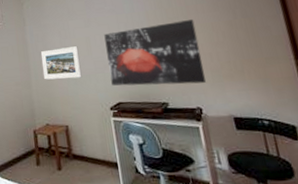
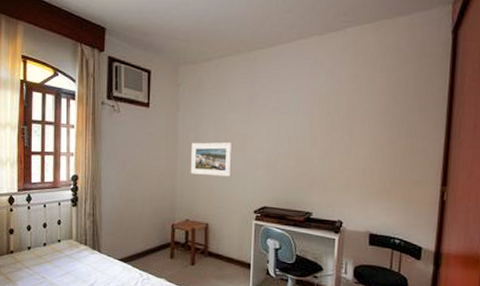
wall art: present [104,19,207,86] -> none [260,131,358,197]

